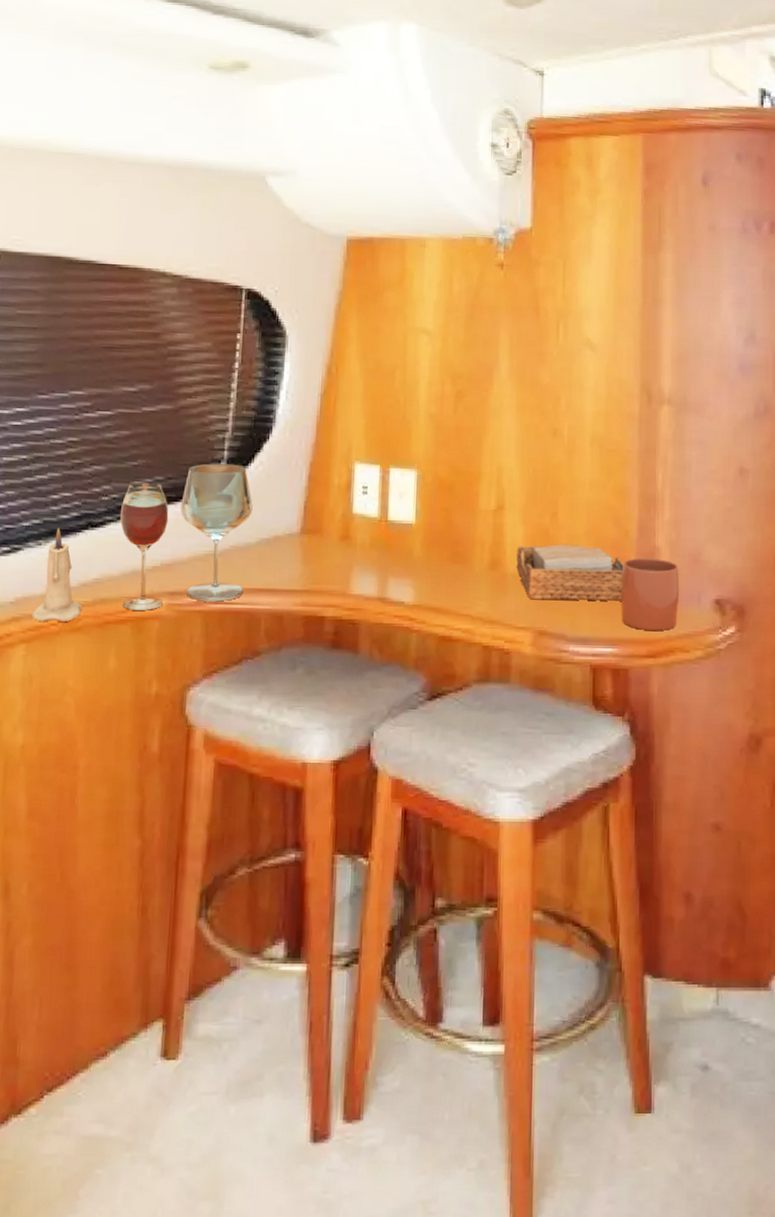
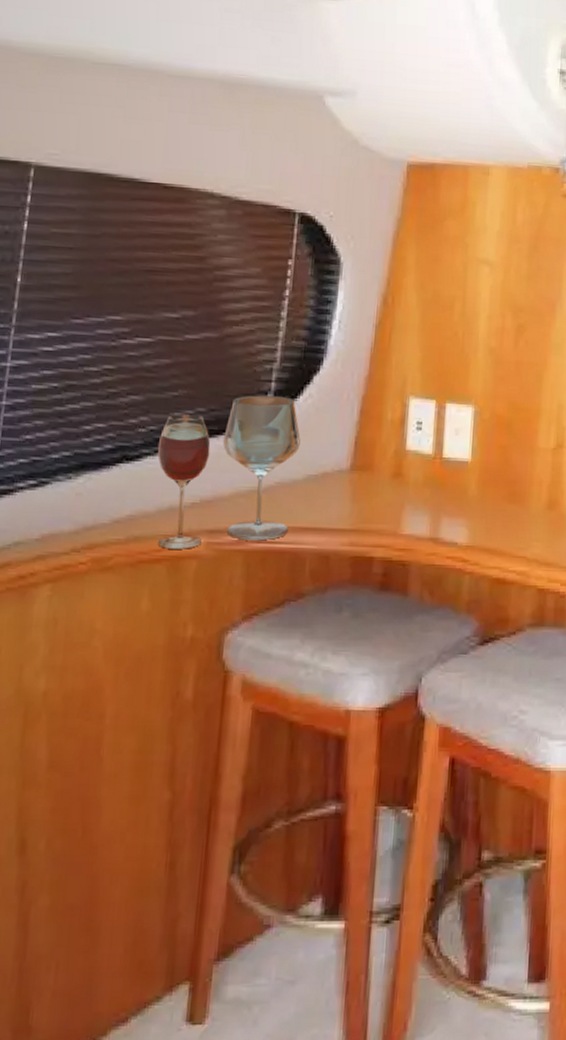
candle: present [31,528,83,623] -> none [58,461,115,562]

